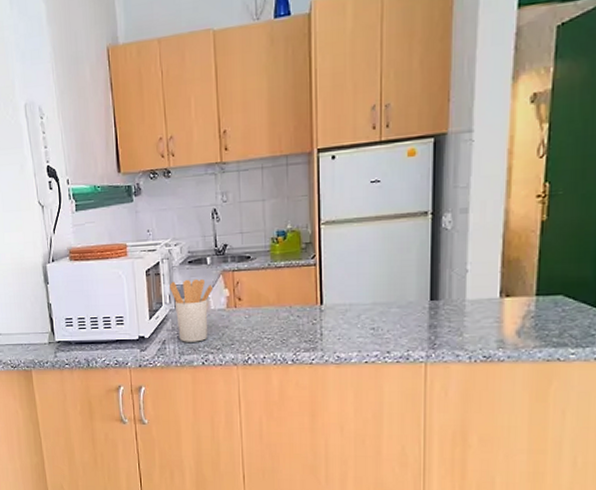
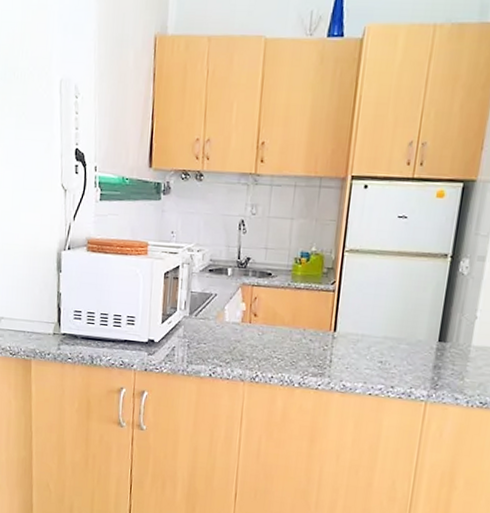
utensil holder: present [170,278,213,342] -> none [186,287,230,353]

